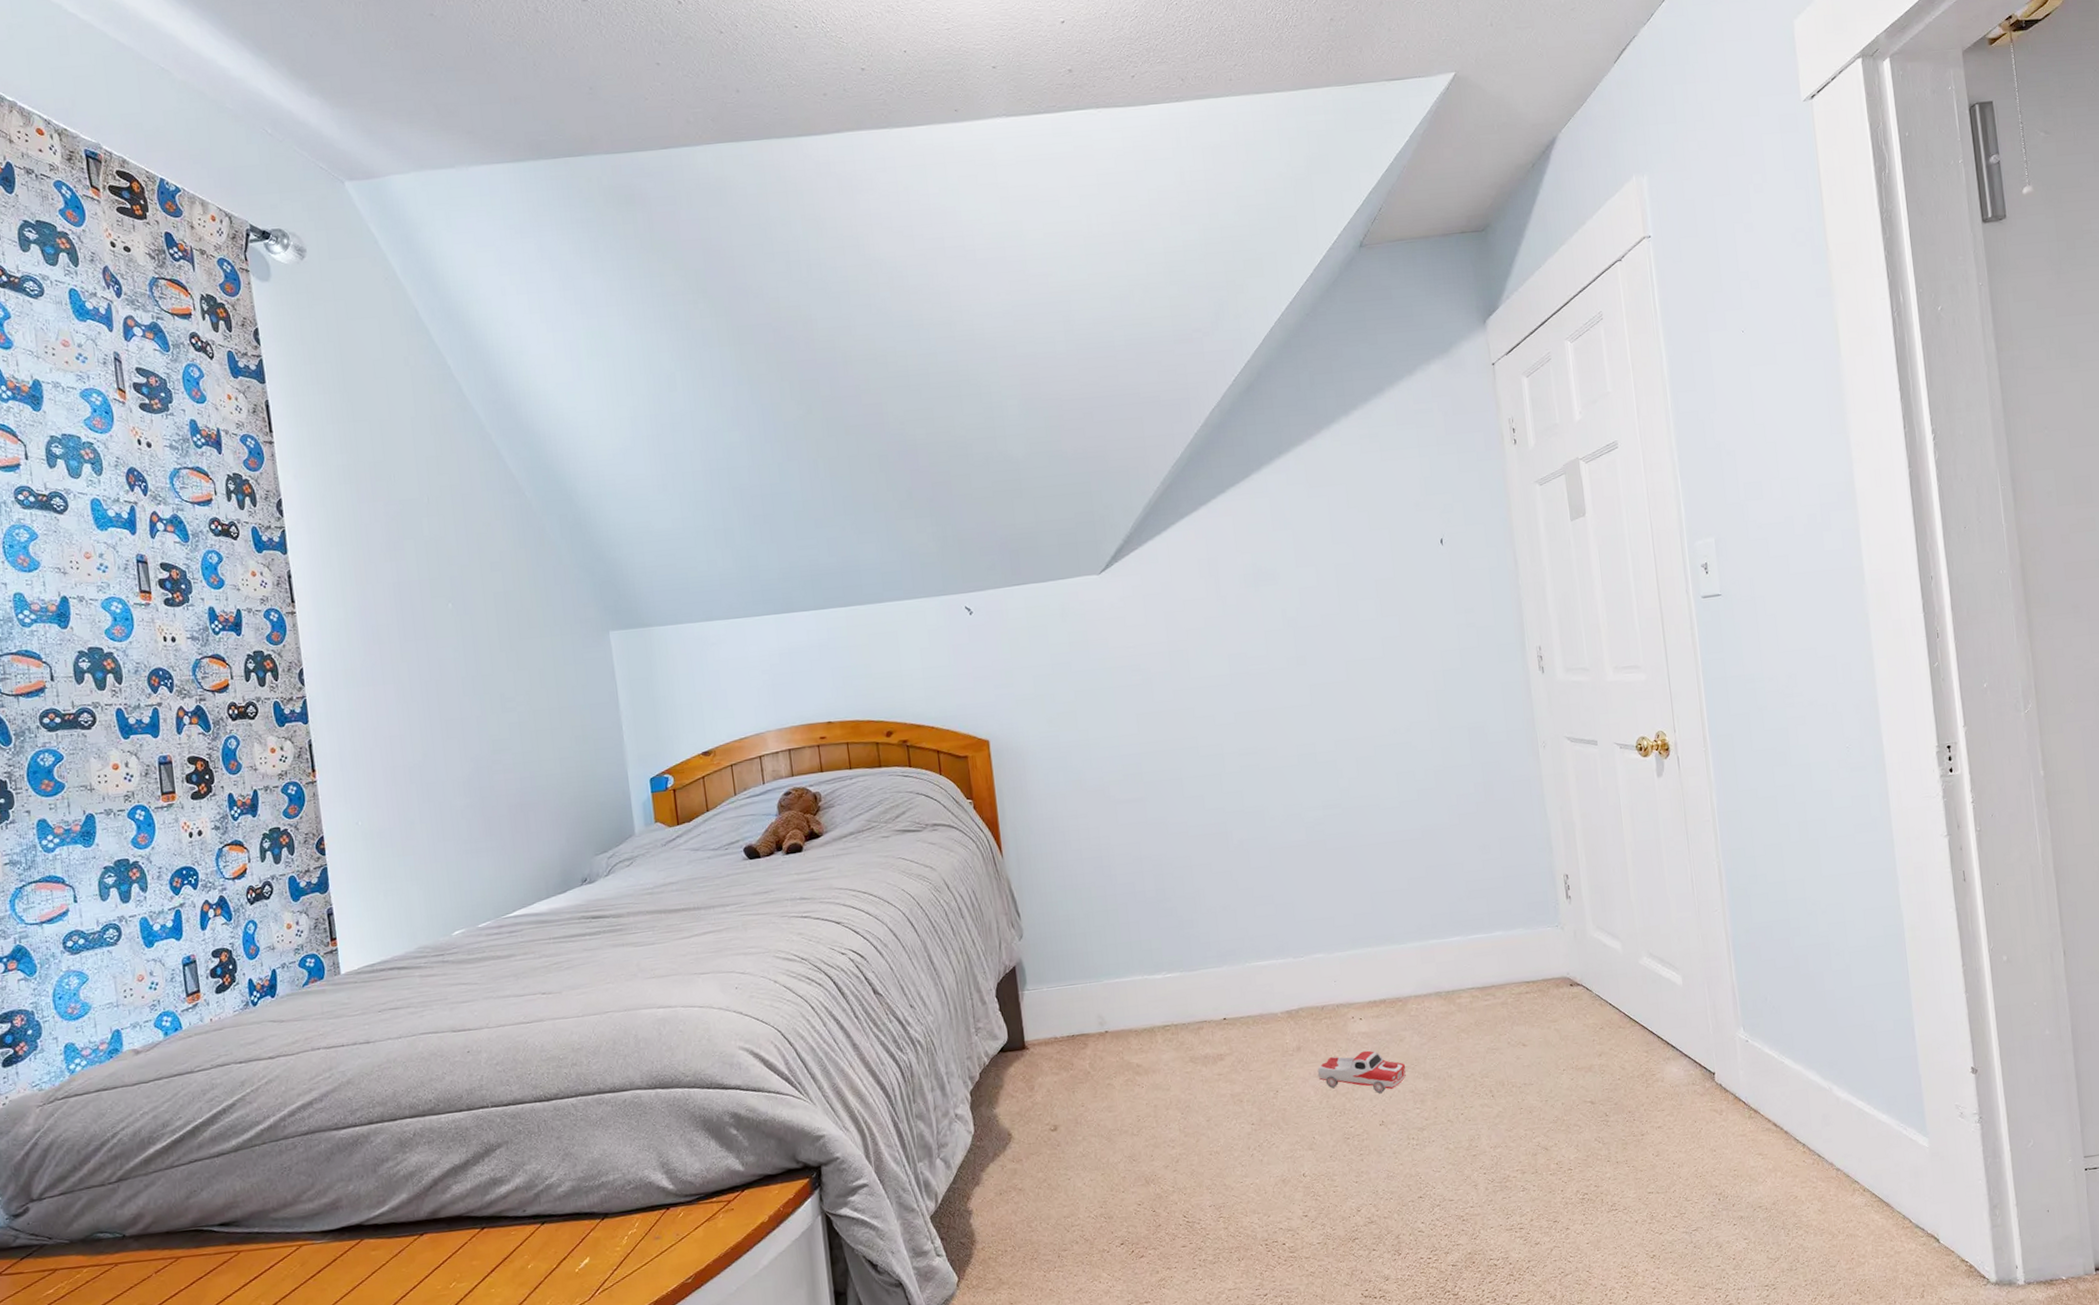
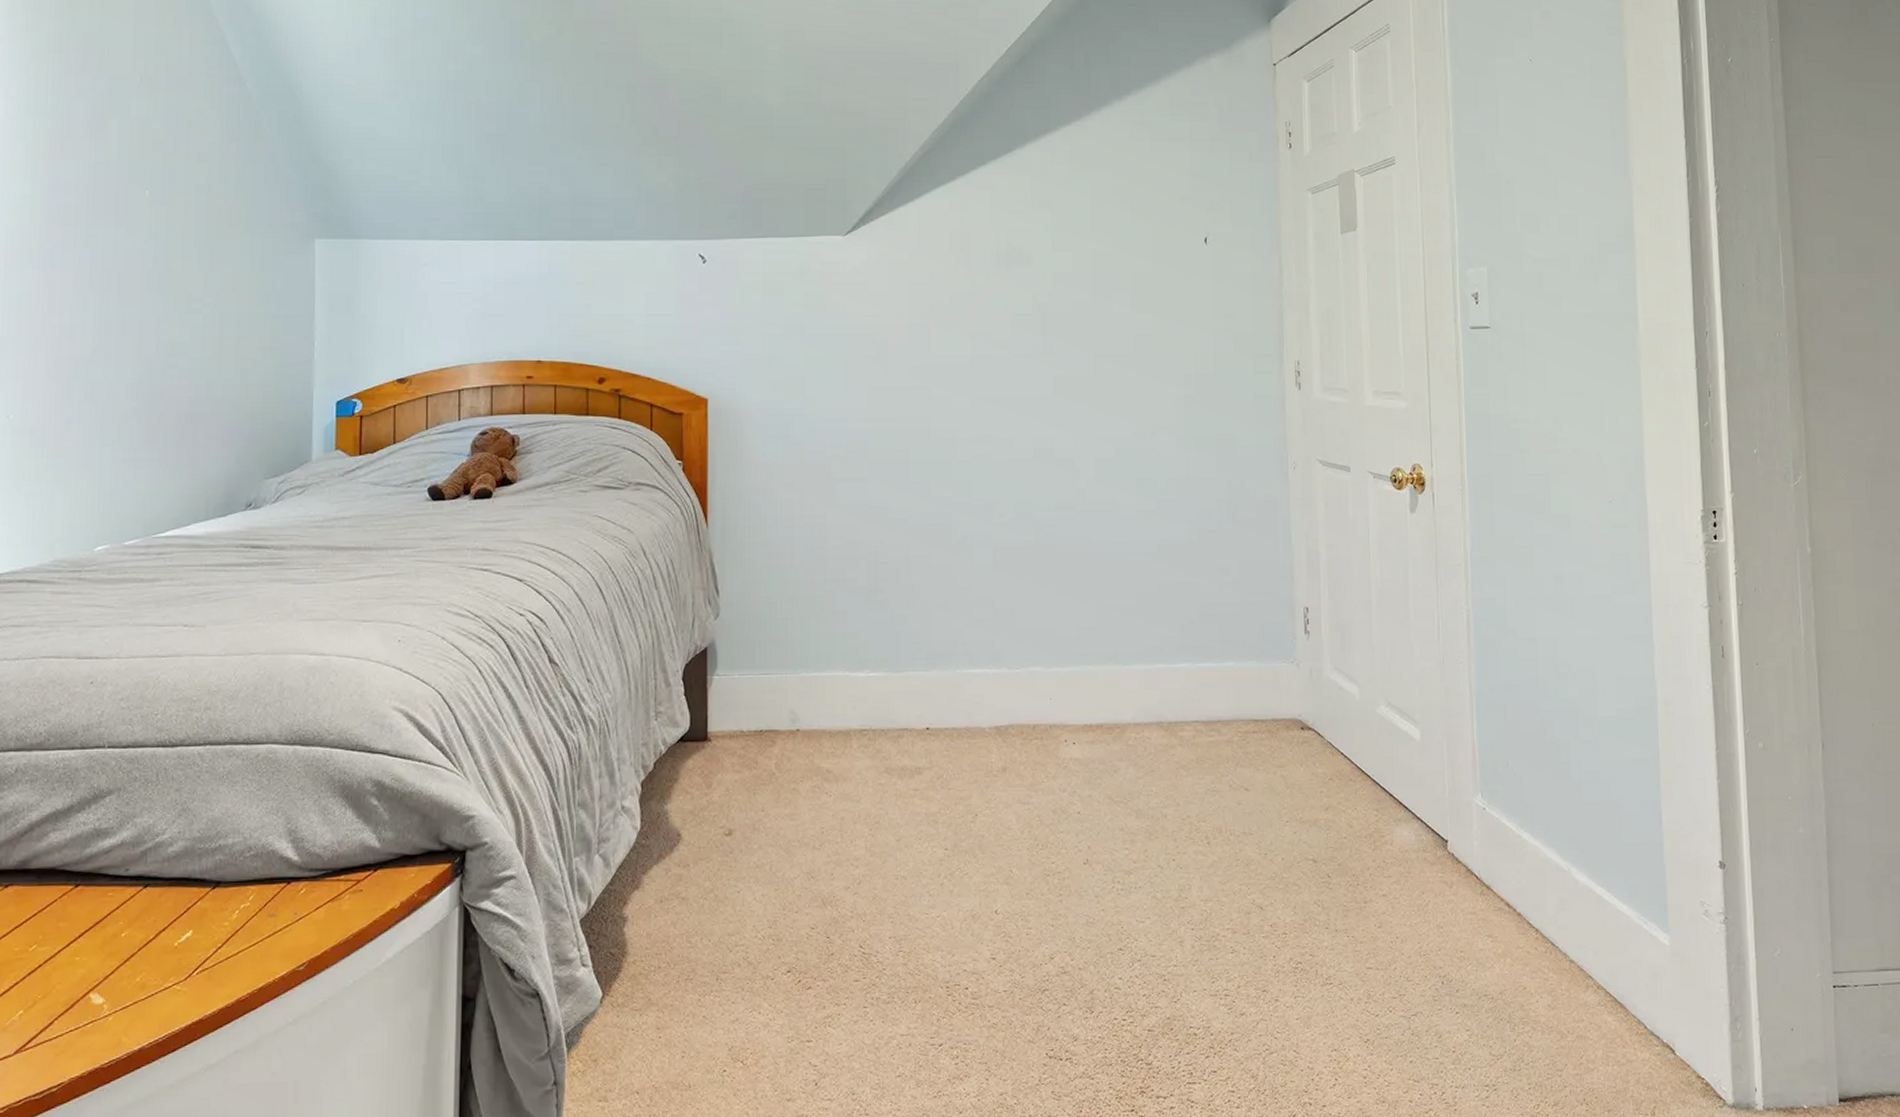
toy car: present [1317,1050,1406,1094] -> none [1022,779,1118,829]

